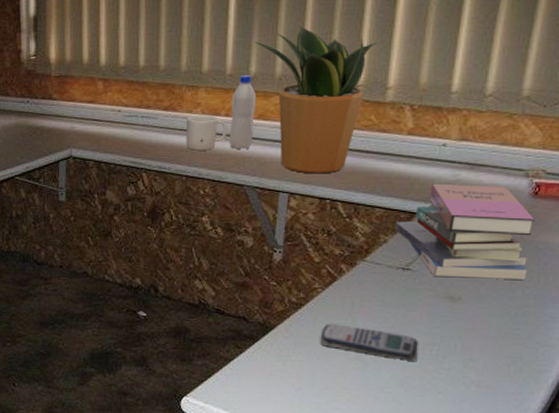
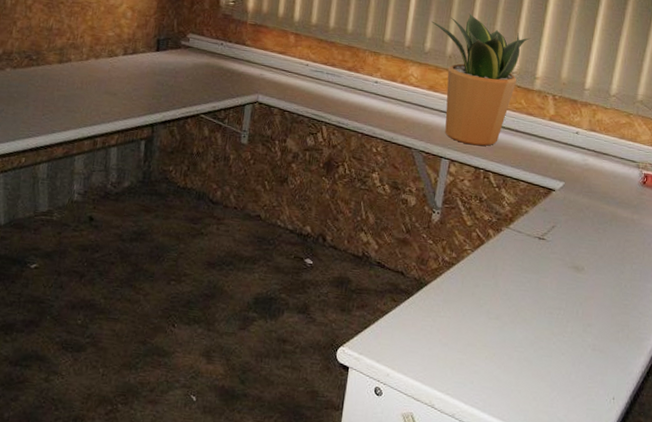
mug: present [186,115,228,150] -> none [364,79,402,112]
water bottle: present [229,74,257,150] -> none [402,48,429,116]
calculator: present [320,324,419,361] -> none [466,284,549,324]
books: present [395,183,534,279] -> none [535,165,642,256]

